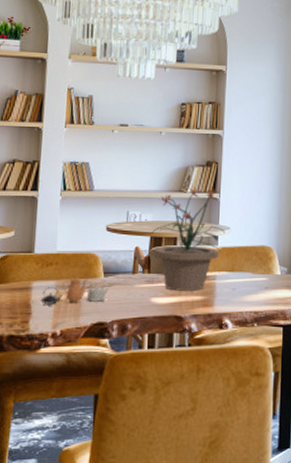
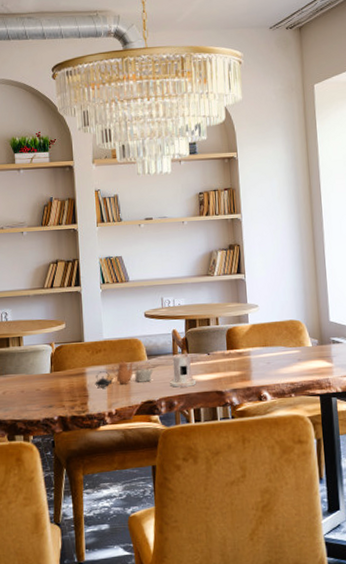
candle: none [124,271,155,310] -> present [169,351,197,388]
potted plant: present [151,187,225,291] -> none [185,269,254,368]

